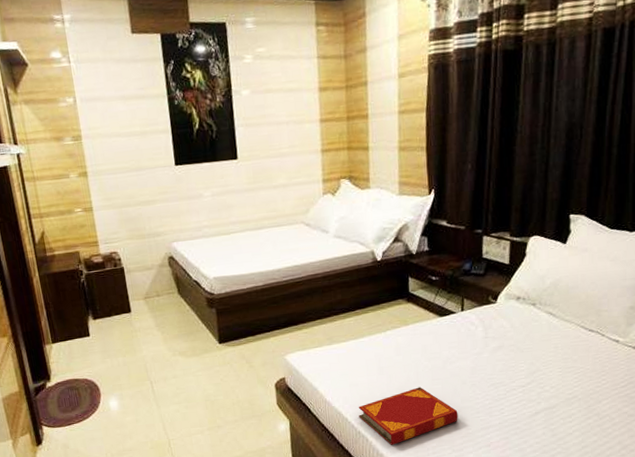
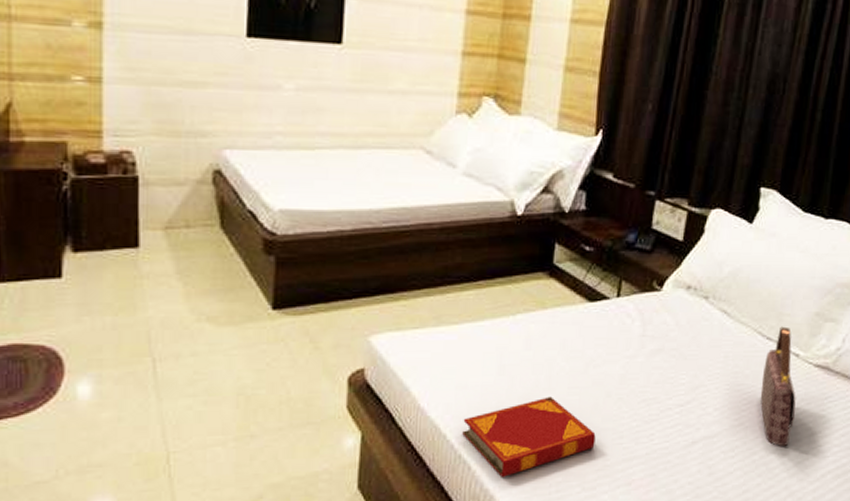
handbag: none [588,320,620,412] -> present [760,326,796,447]

